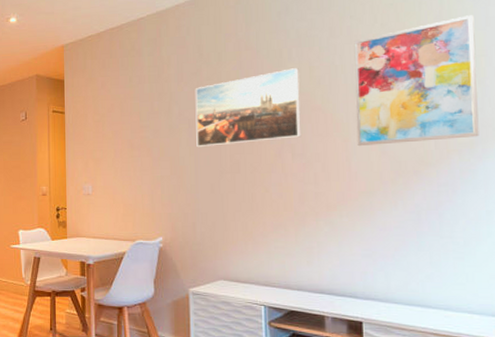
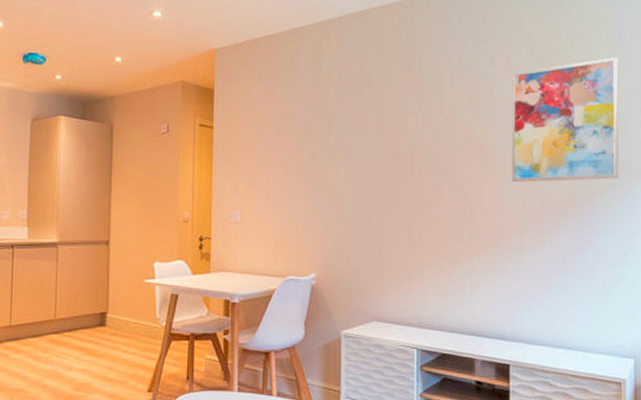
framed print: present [195,68,301,148] -> none [355,96,459,176]

